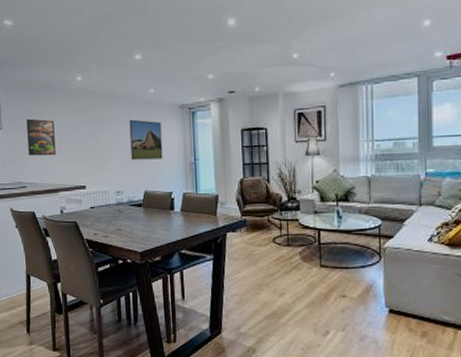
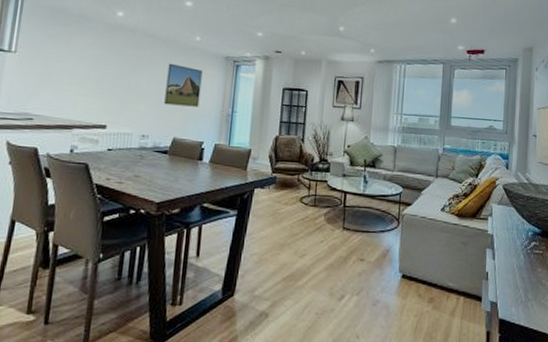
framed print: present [26,118,56,156] -> none [44,46,82,90]

